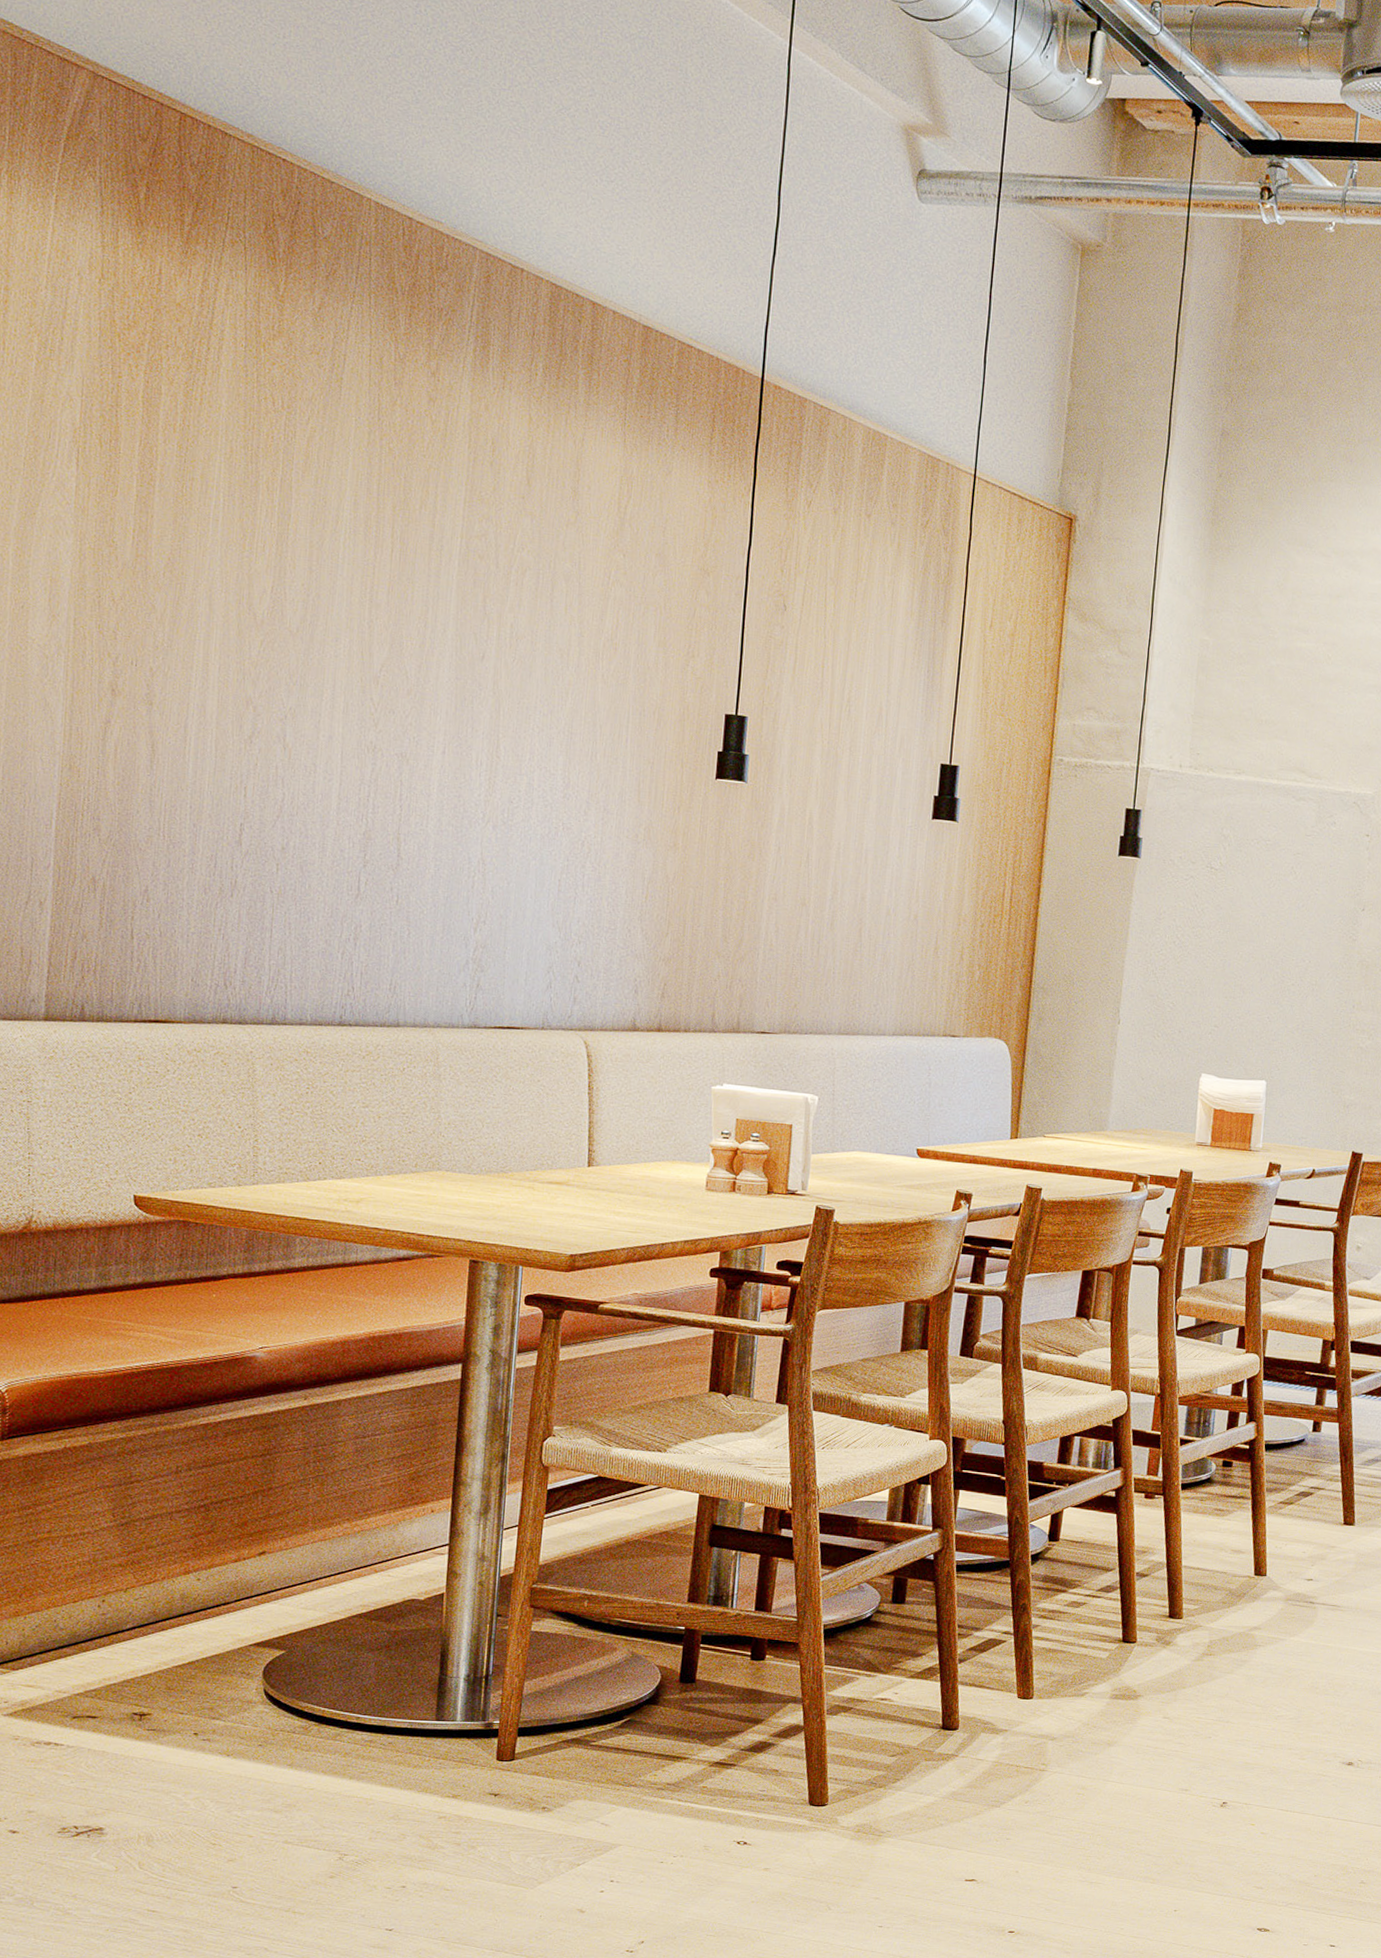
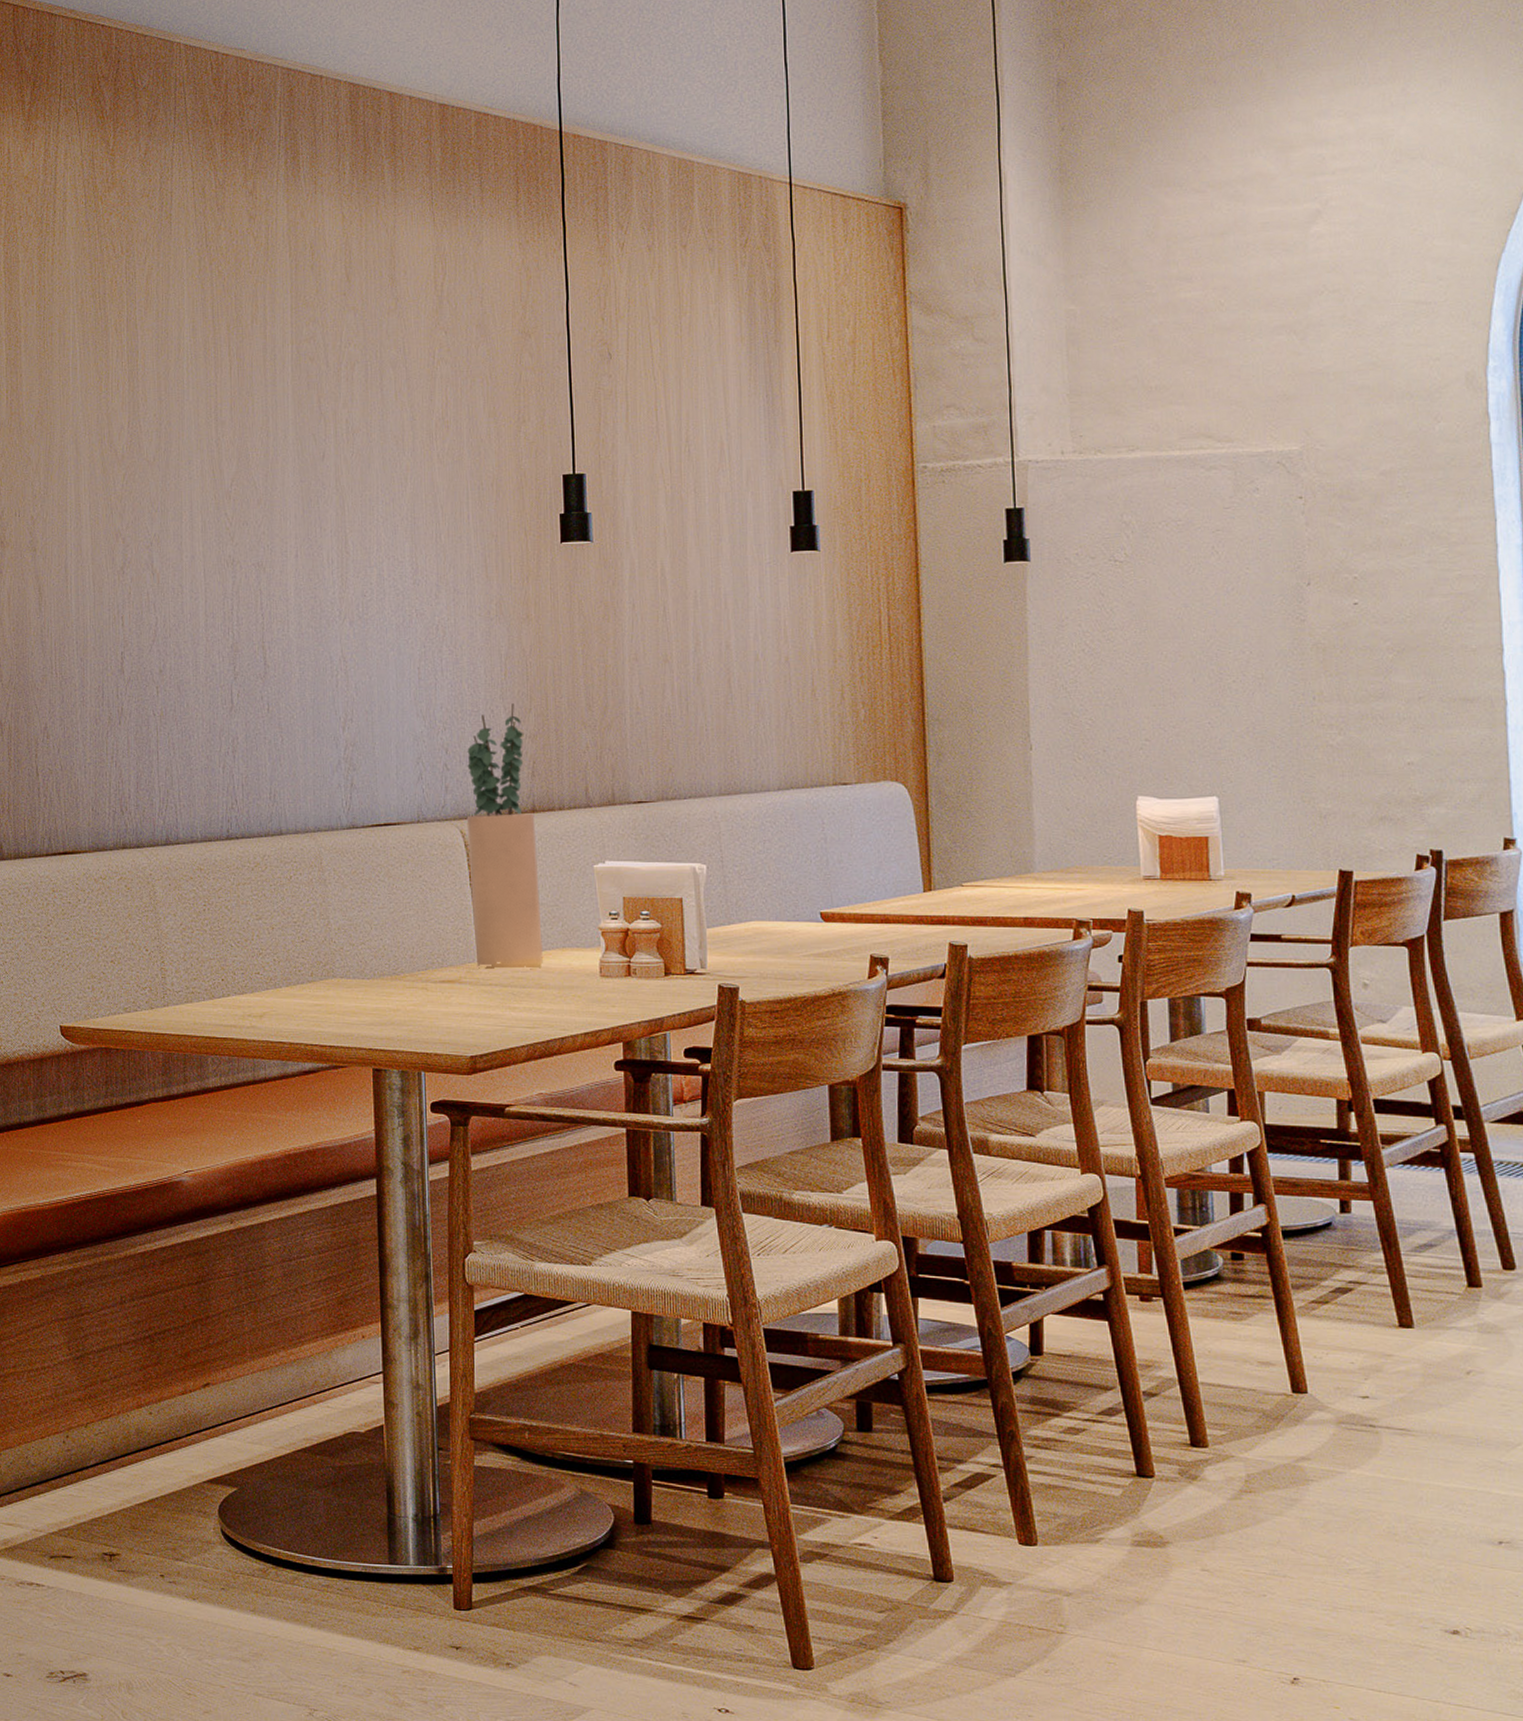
vase: none [586,926,660,1179] -> present [466,703,543,970]

